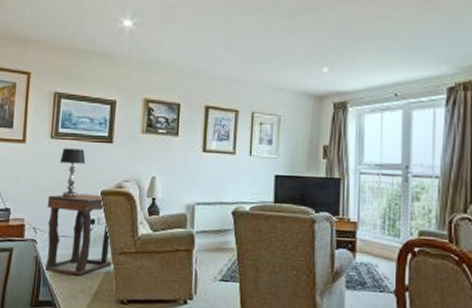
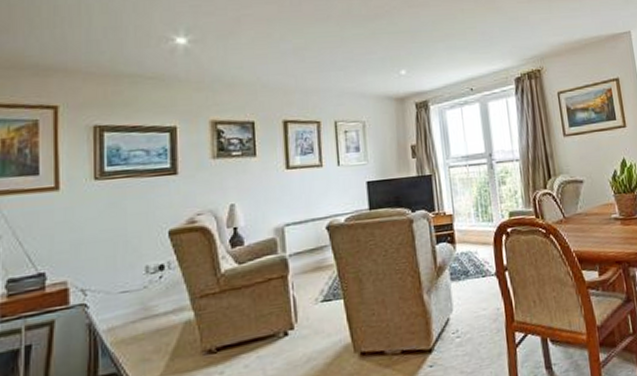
side table: present [45,194,112,276] -> none [97,235,192,339]
table lamp: present [59,148,86,198] -> none [109,186,145,246]

